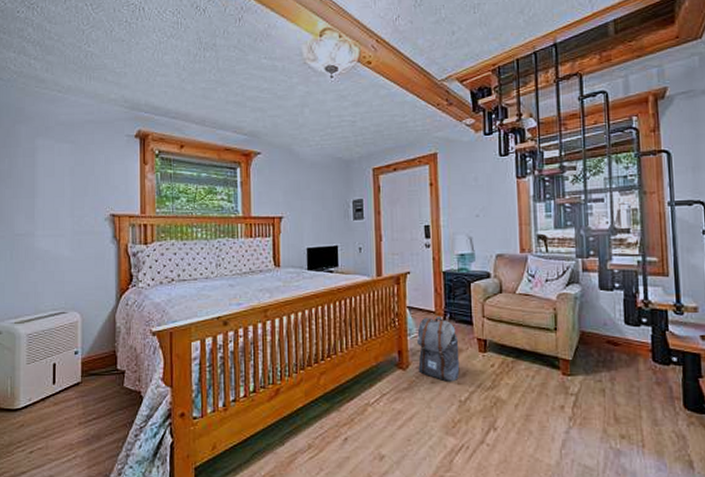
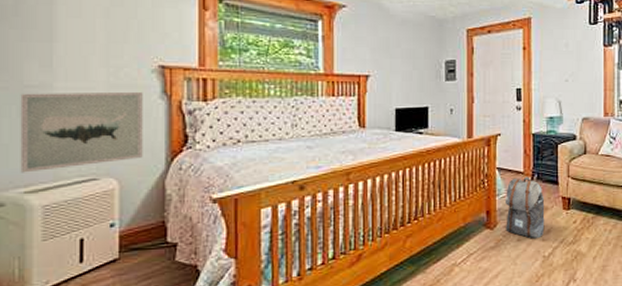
wall art: none [12,237,99,307] -> present [20,91,143,173]

